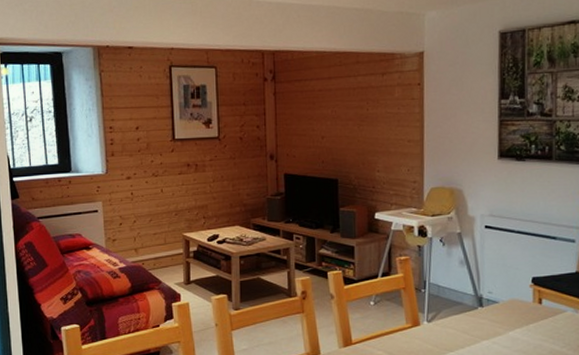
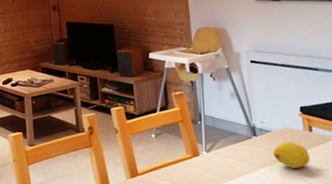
fruit: none [498,313,536,343] -> present [273,141,310,169]

